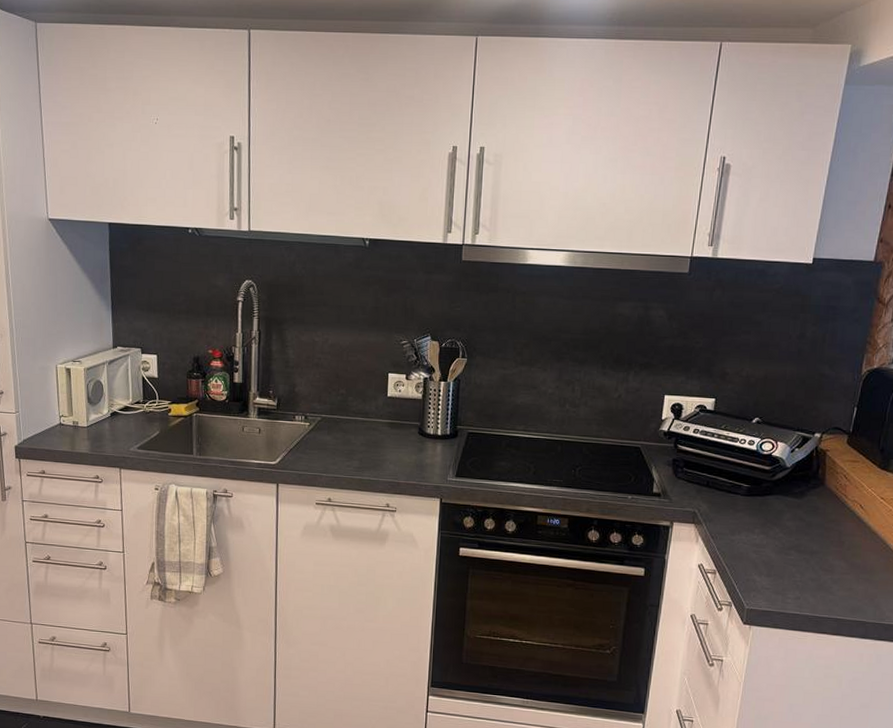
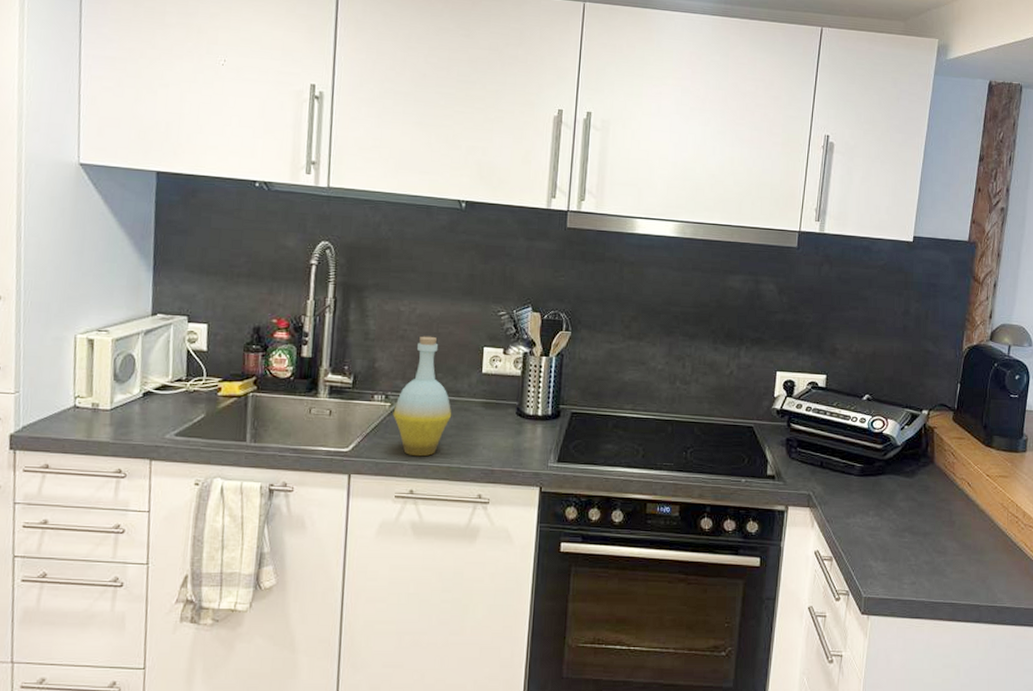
bottle: none [311,363,362,470] -> present [393,336,452,457]

